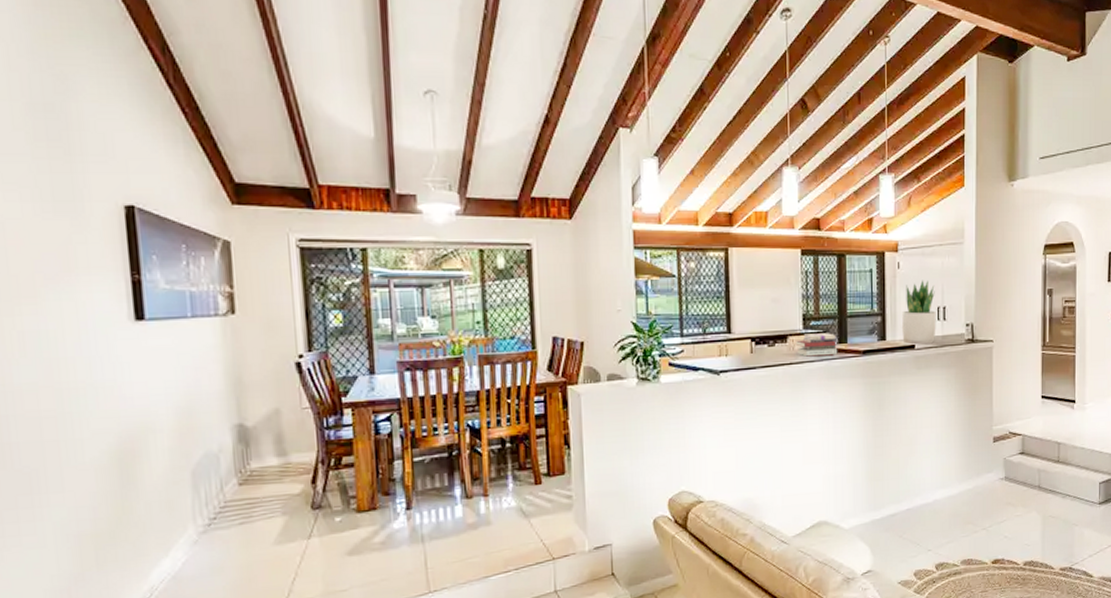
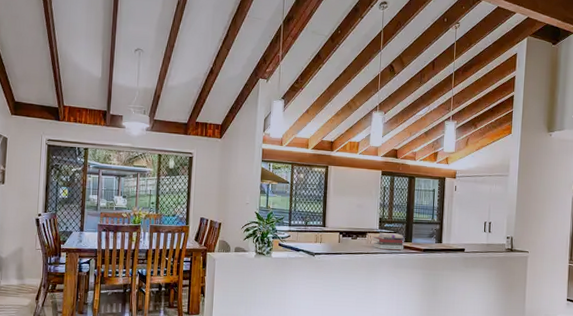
planter: present [902,280,936,345] -> none [455,201,483,249]

